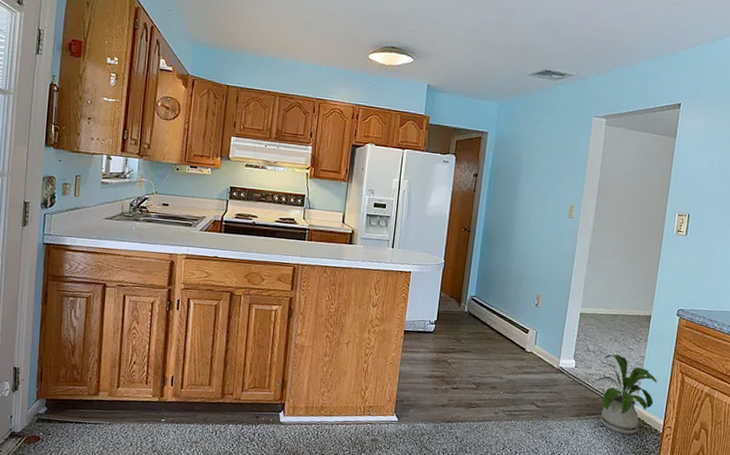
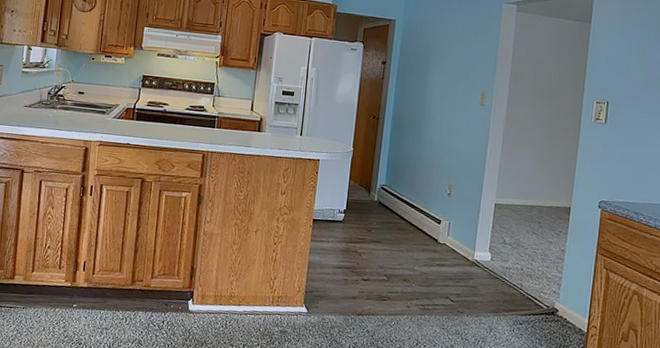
house plant: present [594,354,658,435] -> none [511,248,580,334]

